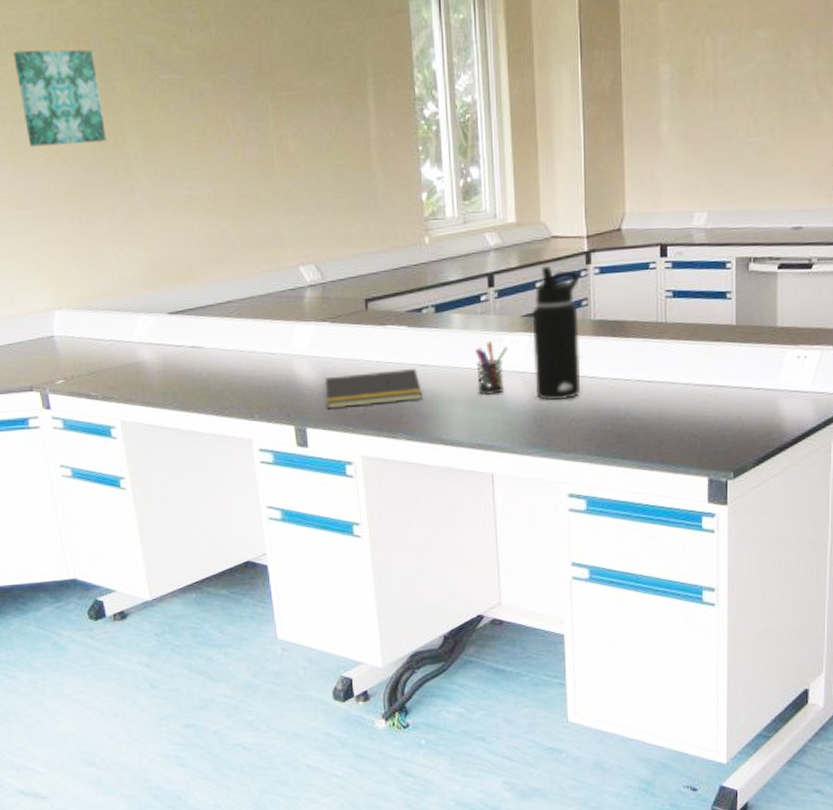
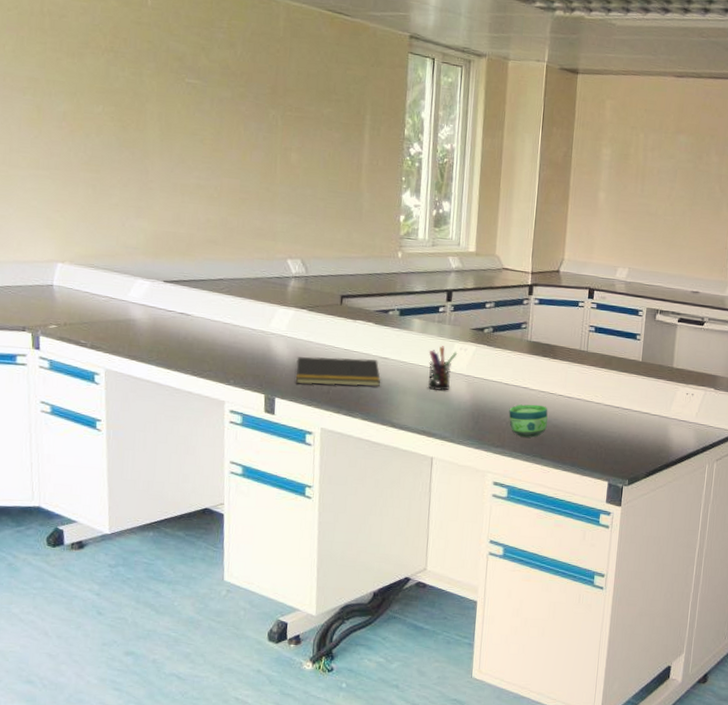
wall art: present [13,49,106,147] -> none [53,33,130,126]
water bottle: present [532,265,581,401] -> none [476,291,523,403]
cup: none [577,395,625,437] -> present [509,404,548,438]

